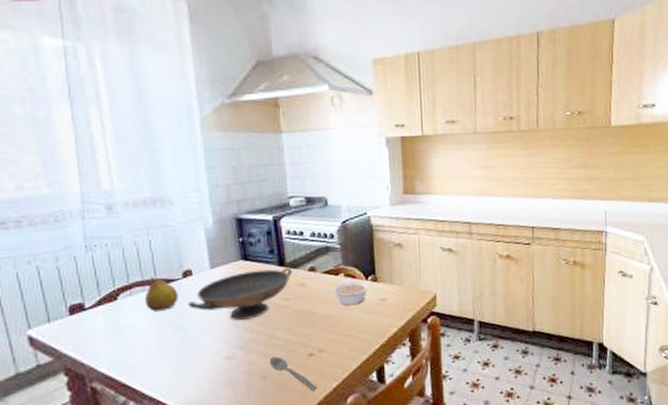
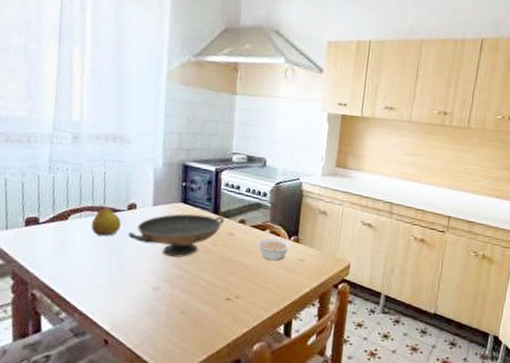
spoon: present [269,357,317,391] -> none [190,295,228,332]

